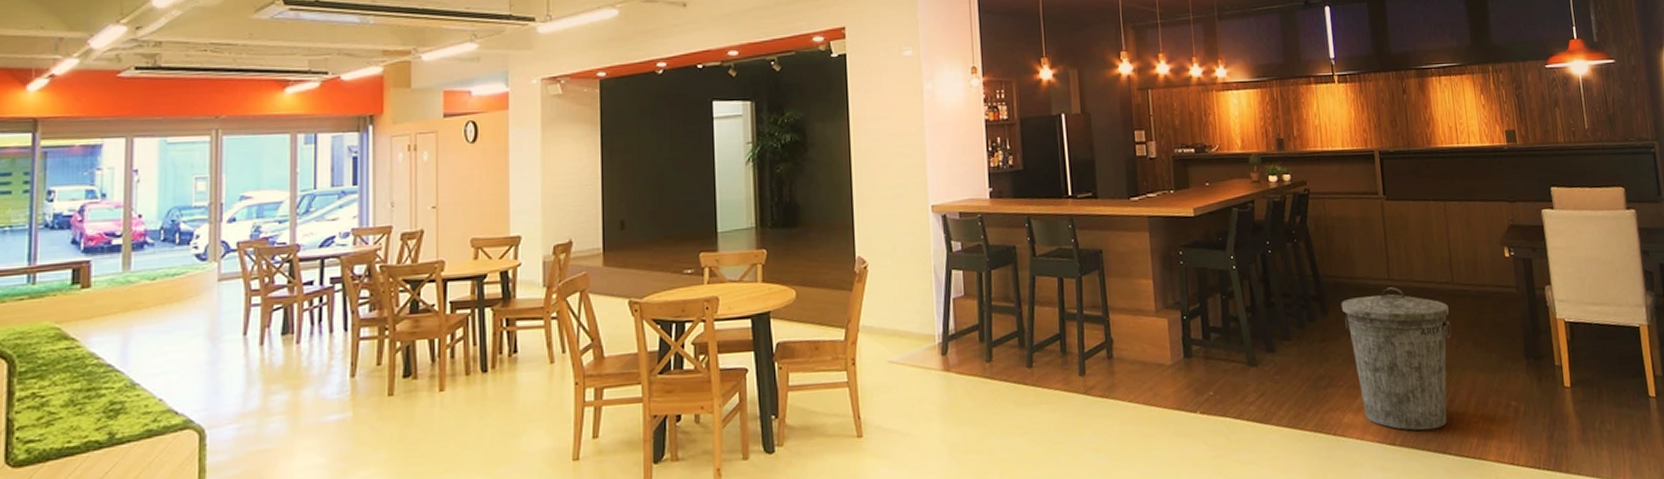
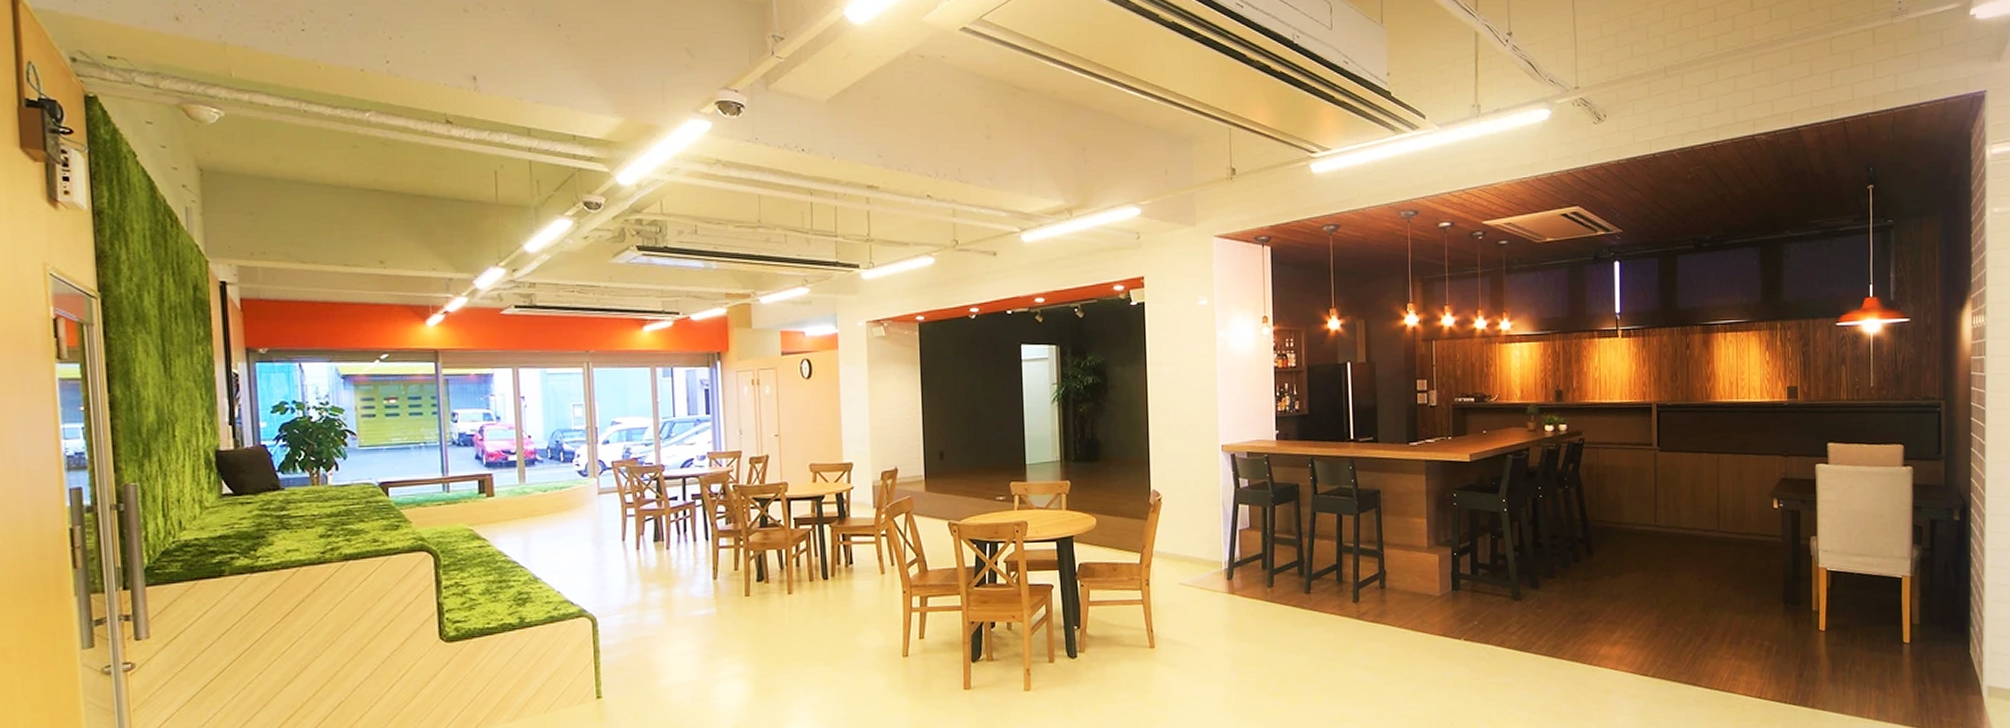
trash can: present [1341,287,1451,431] -> none [1606,533,1712,664]

